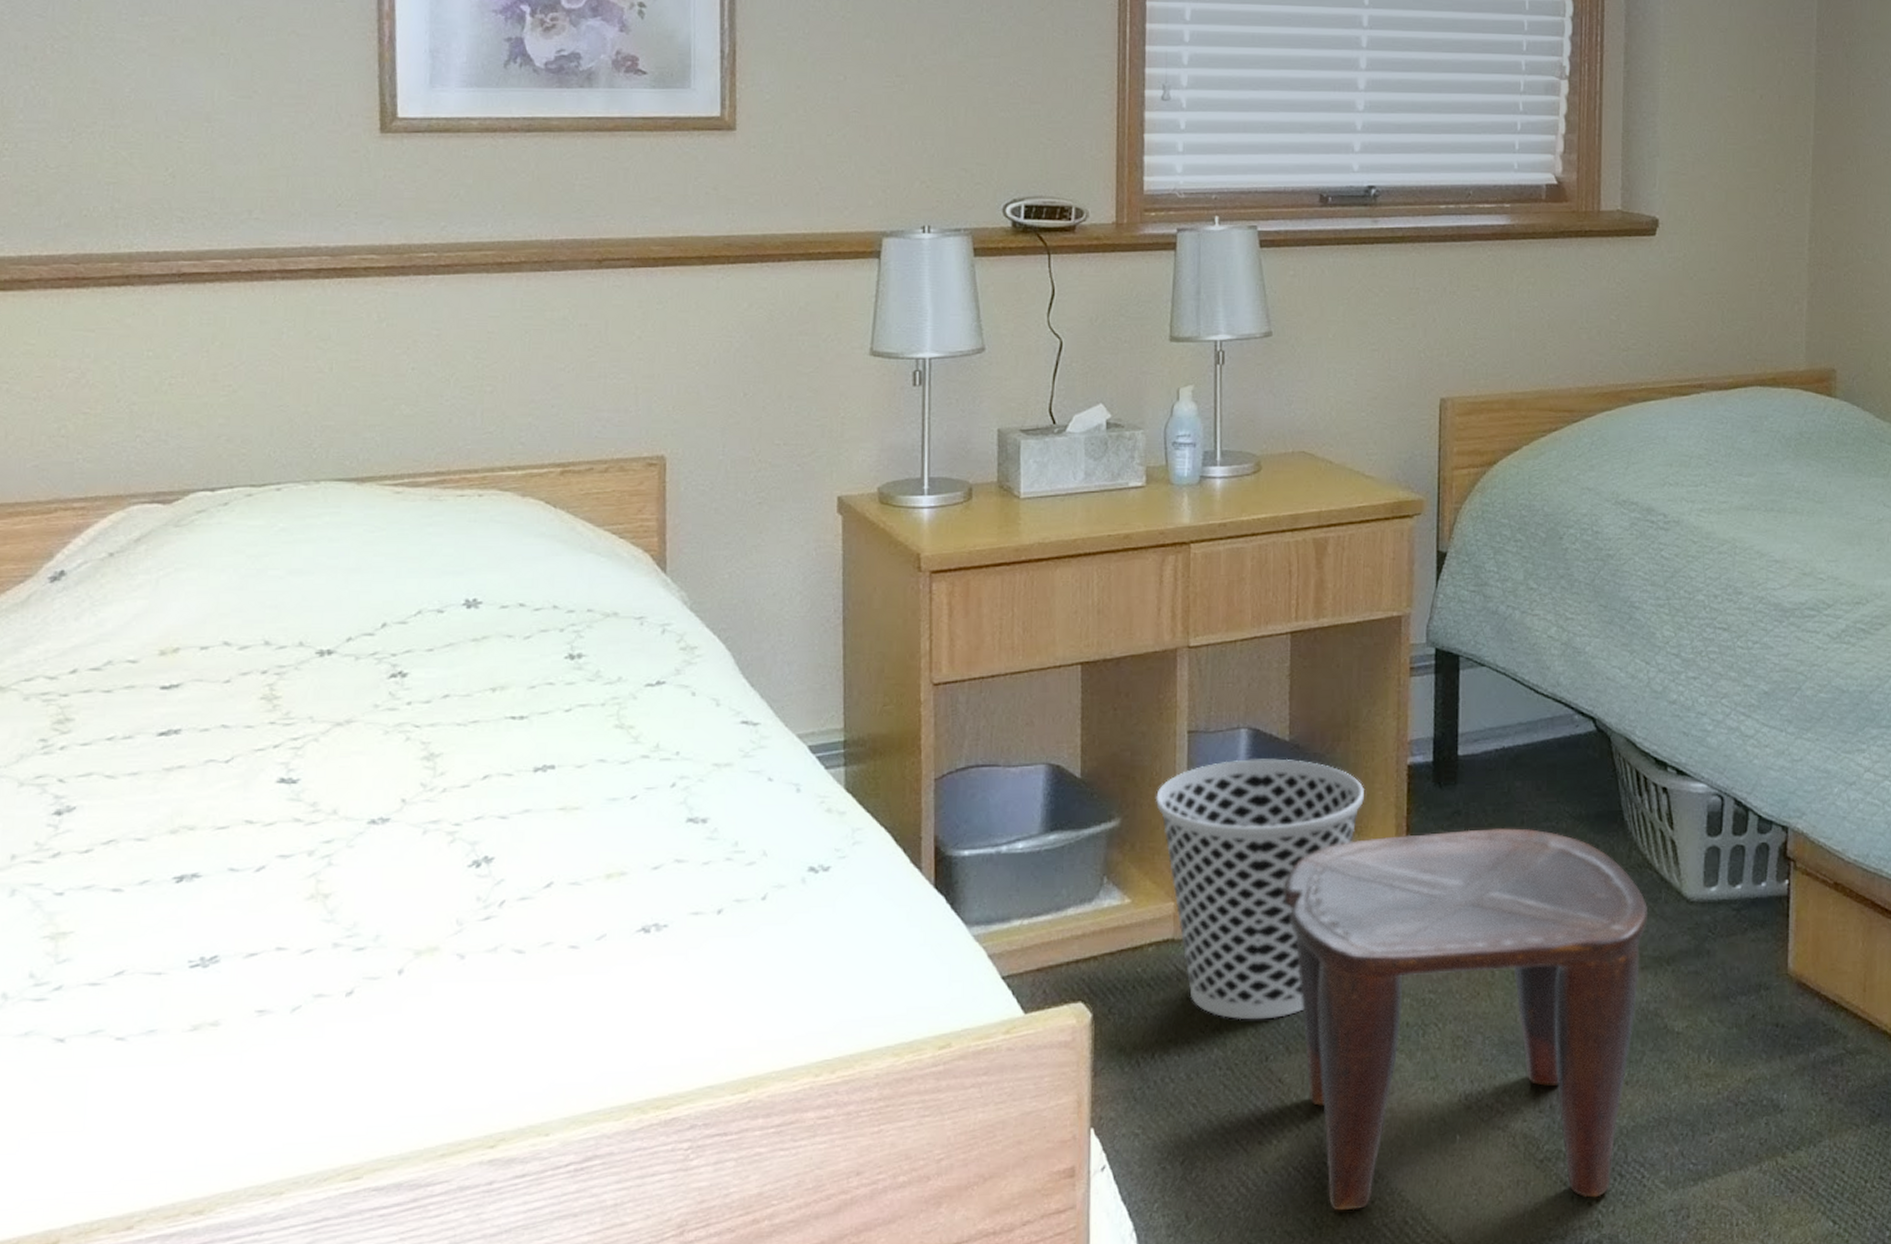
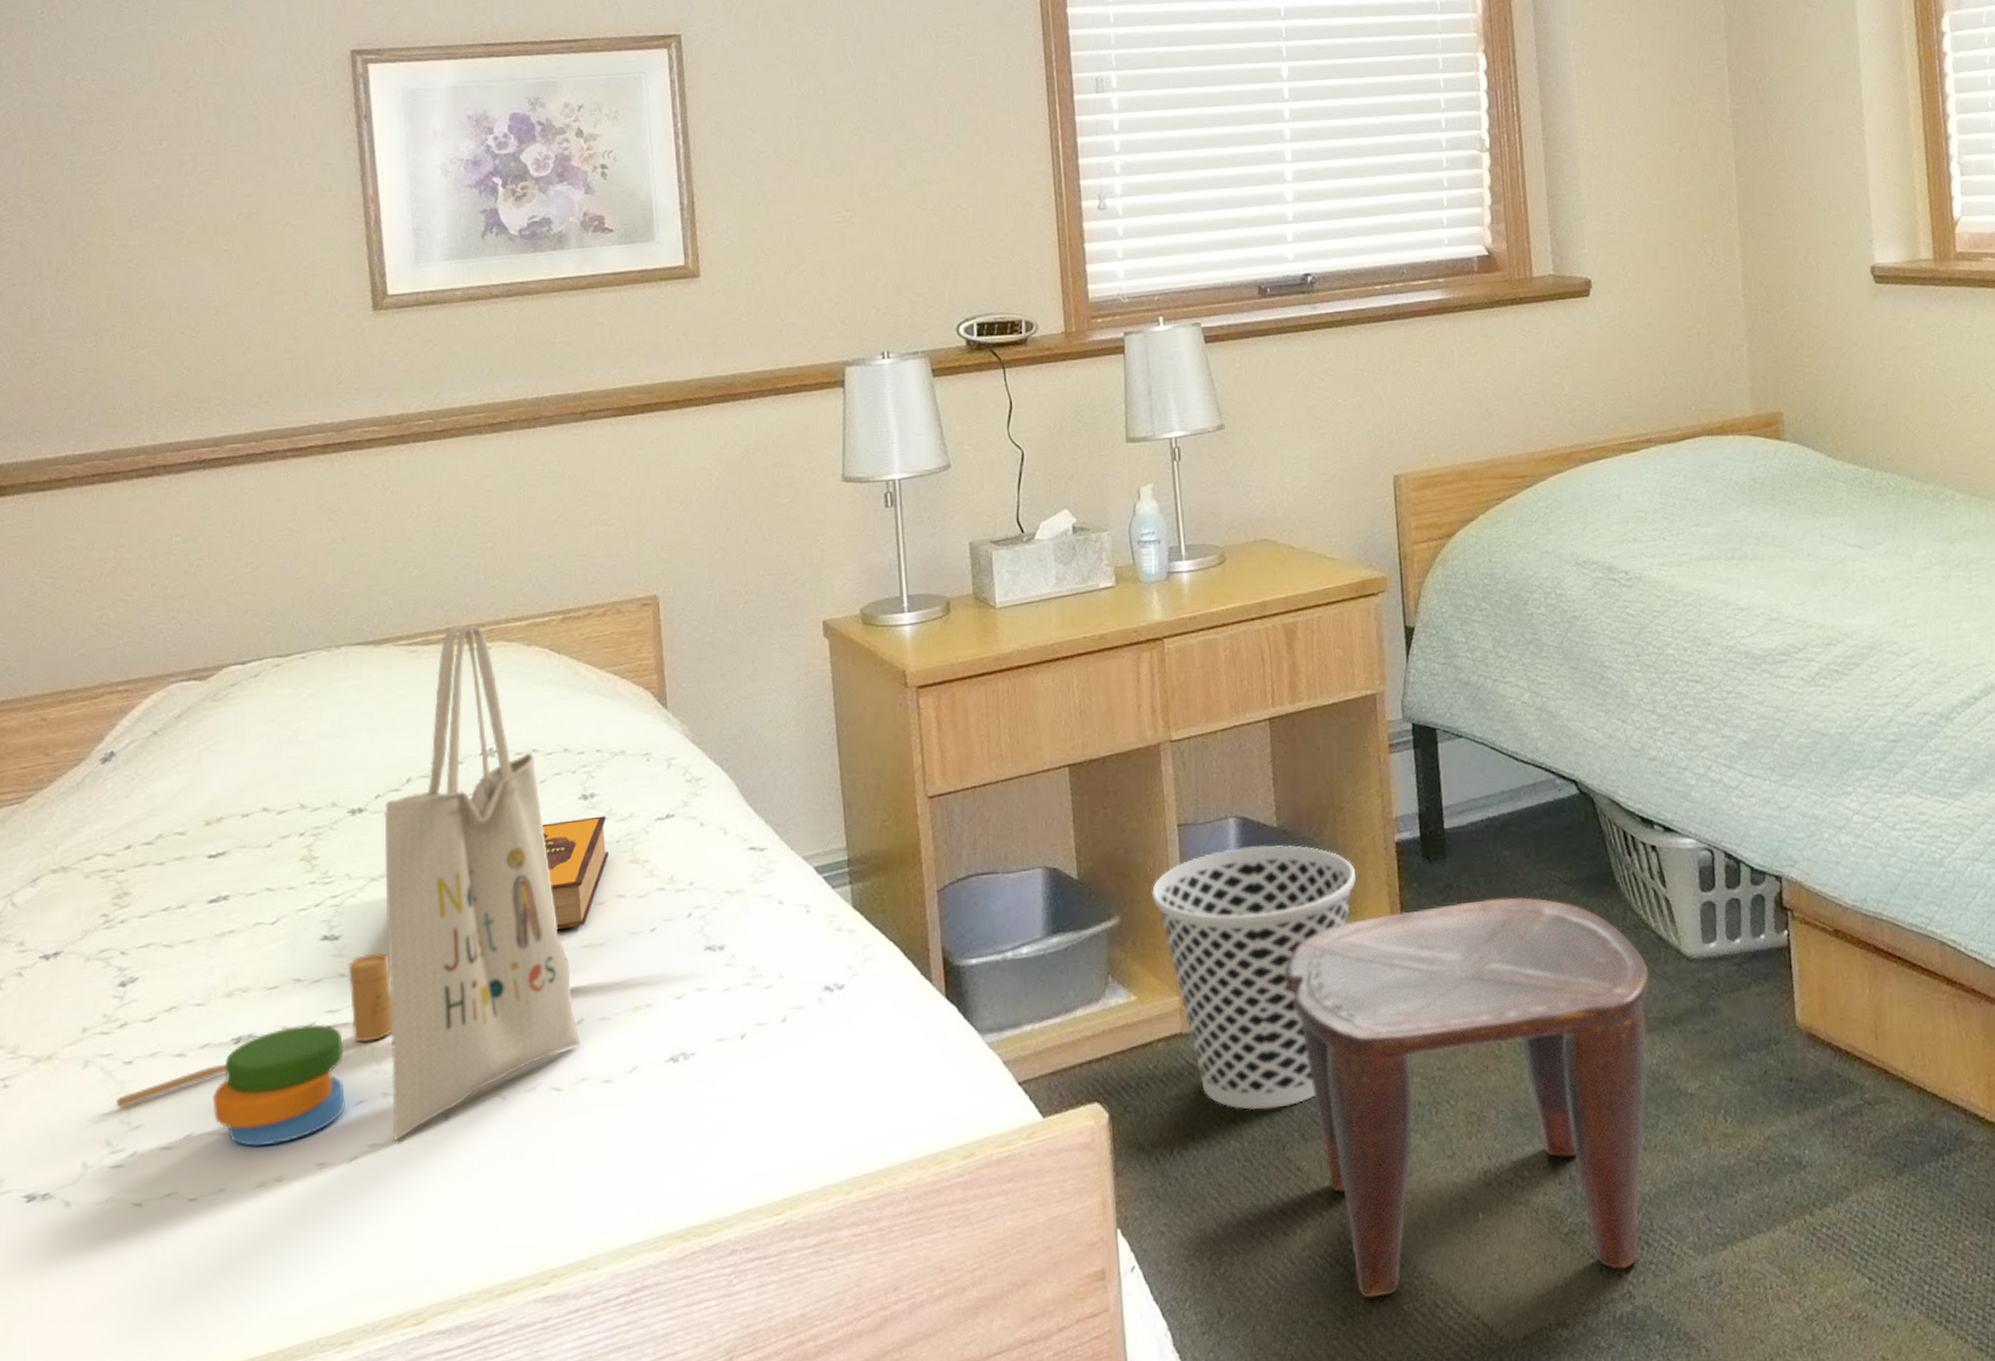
tote bag: none [43,468,548,992] -> present [116,624,581,1147]
hardback book: none [523,677,593,789] -> present [541,815,609,929]

